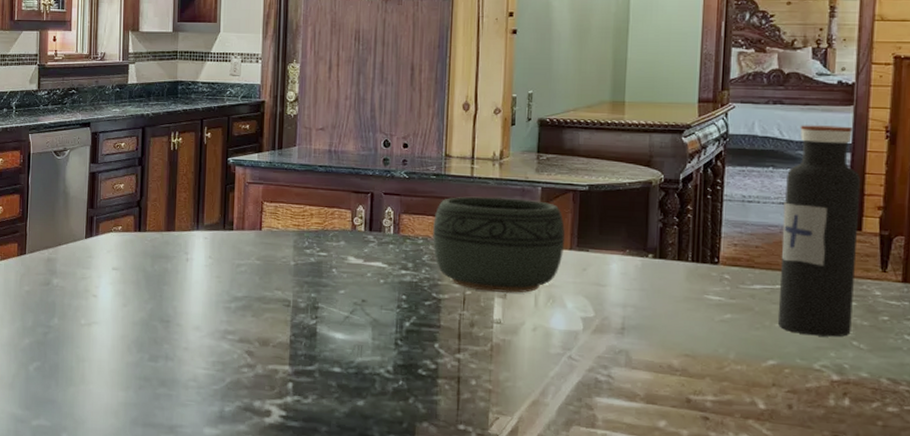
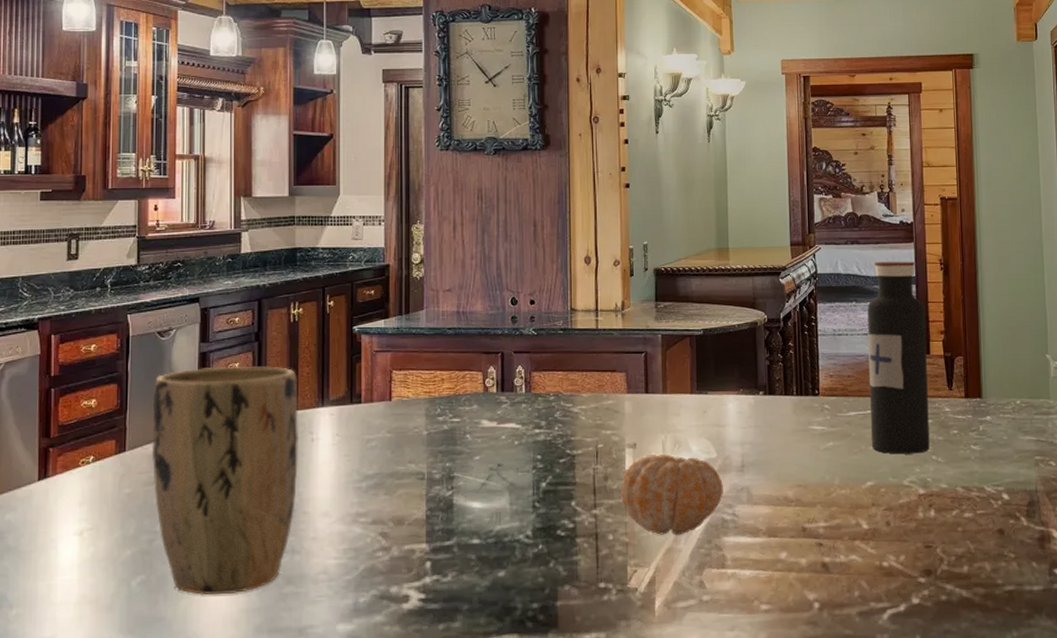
plant pot: none [47,185,176,388] -> present [151,366,299,596]
bowl: present [433,196,565,294] -> none [563,347,685,443]
fruit: none [487,307,599,390] -> present [621,454,723,536]

